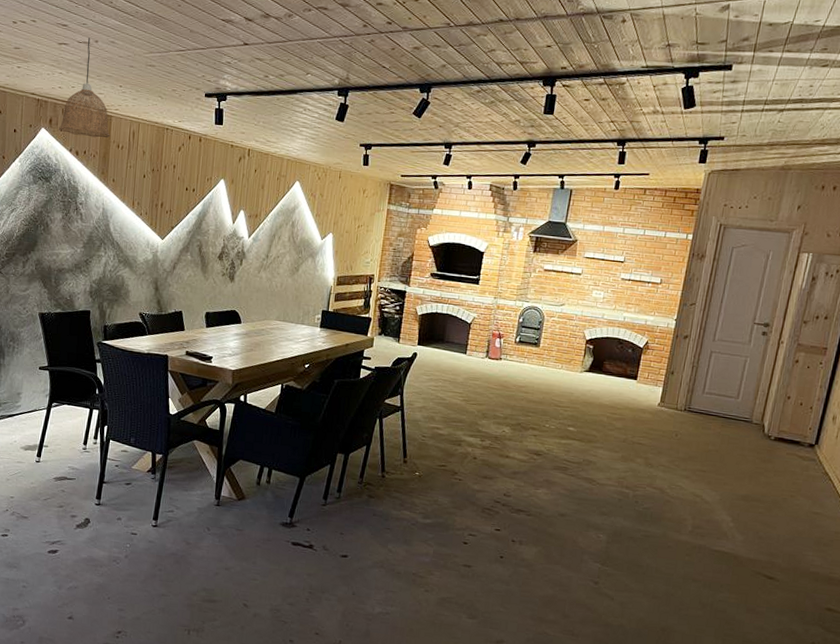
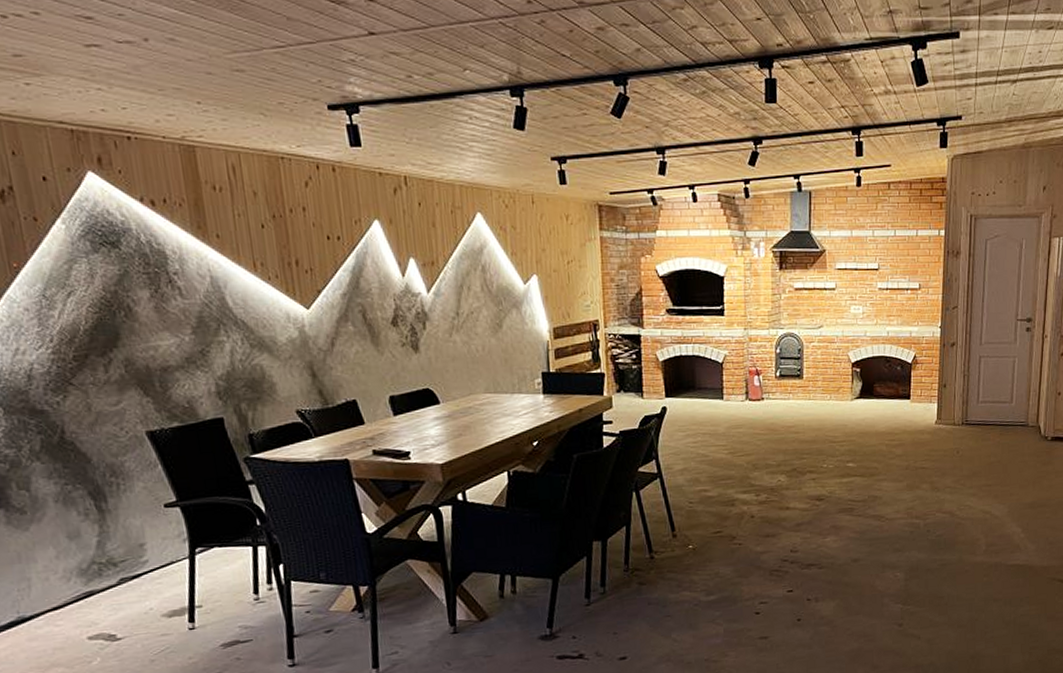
pendant lamp: present [59,38,110,138] -> none [115,35,198,179]

